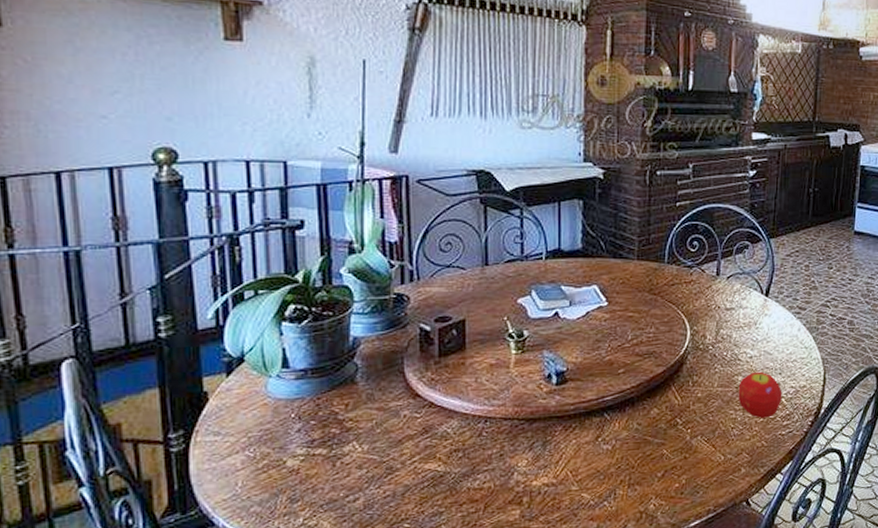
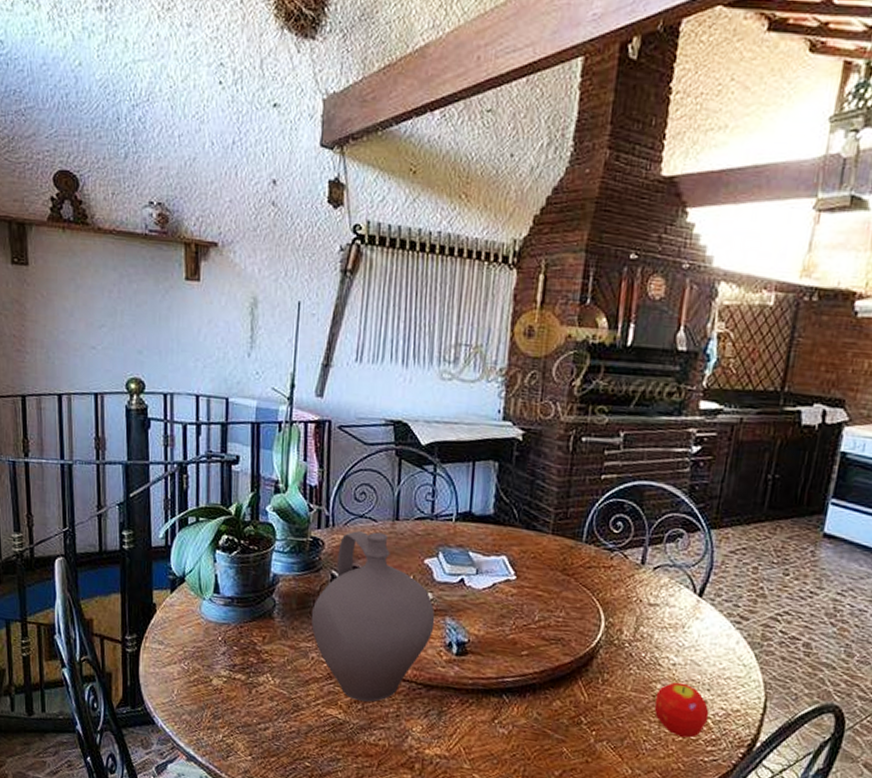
ceramic jug: none [400,279,533,449] -> present [311,531,435,703]

